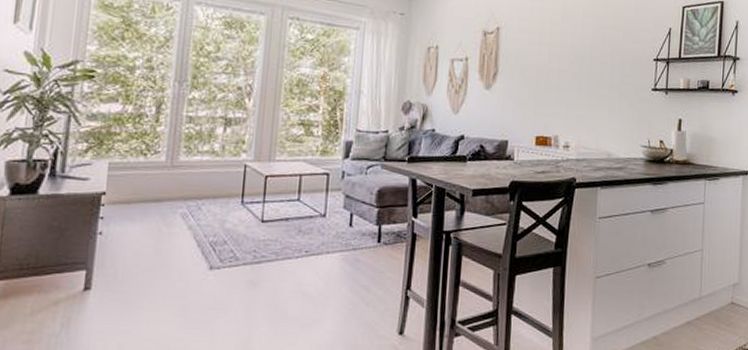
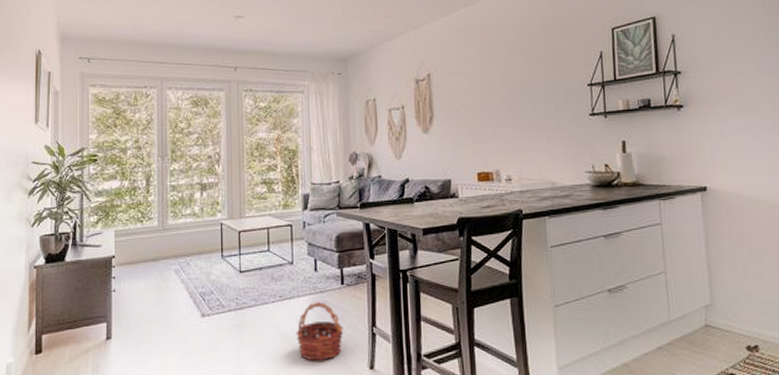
basket: none [320,259,374,324] -> present [296,301,343,361]

